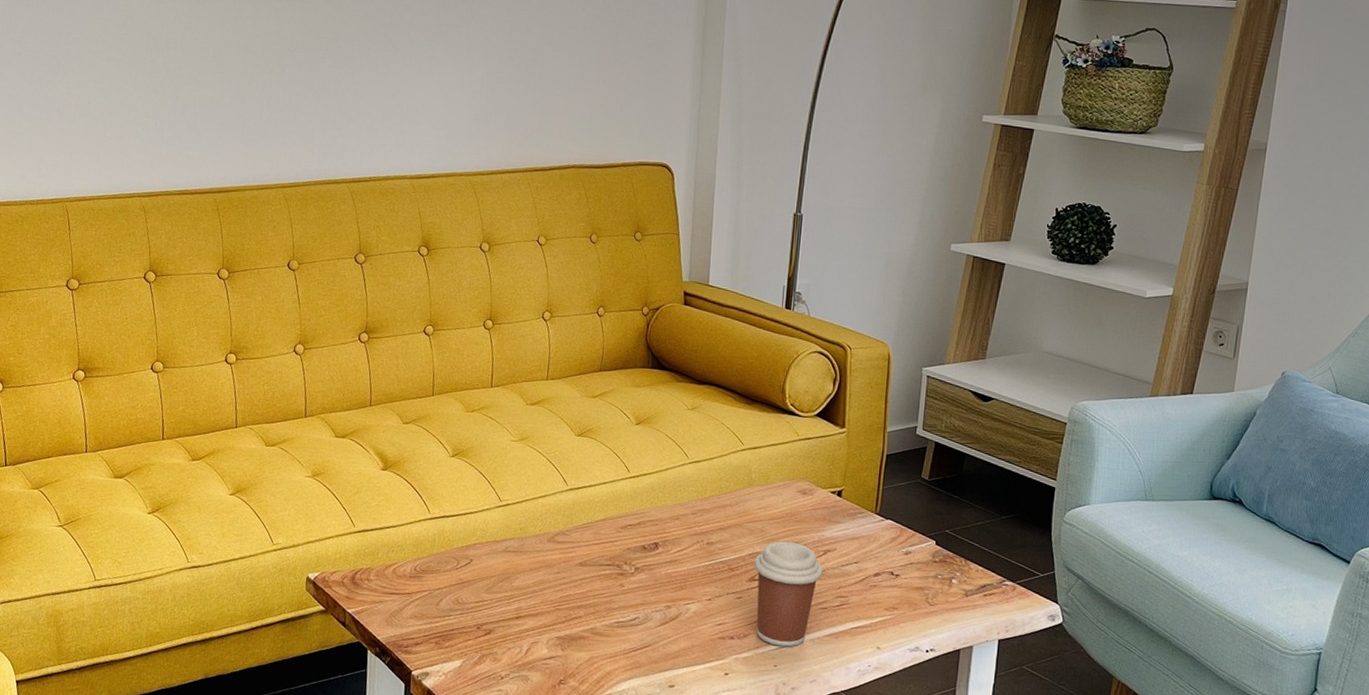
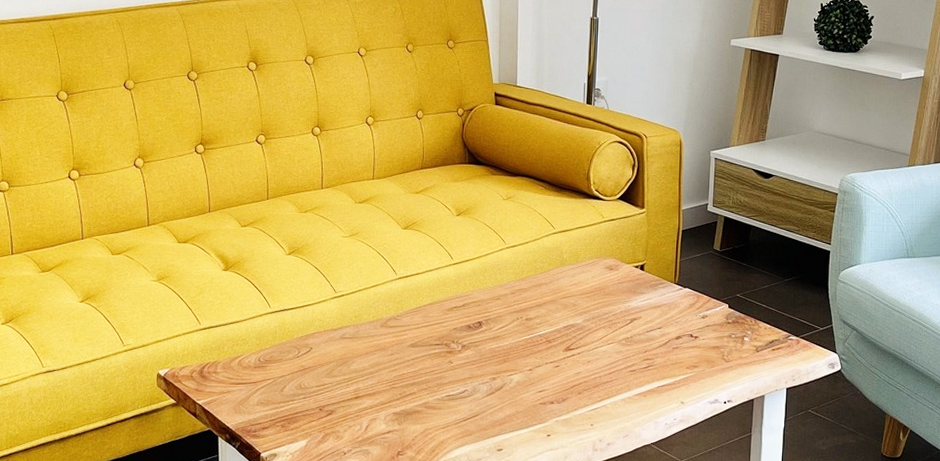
coffee cup: present [753,541,823,647] -> none [568,313,630,407]

